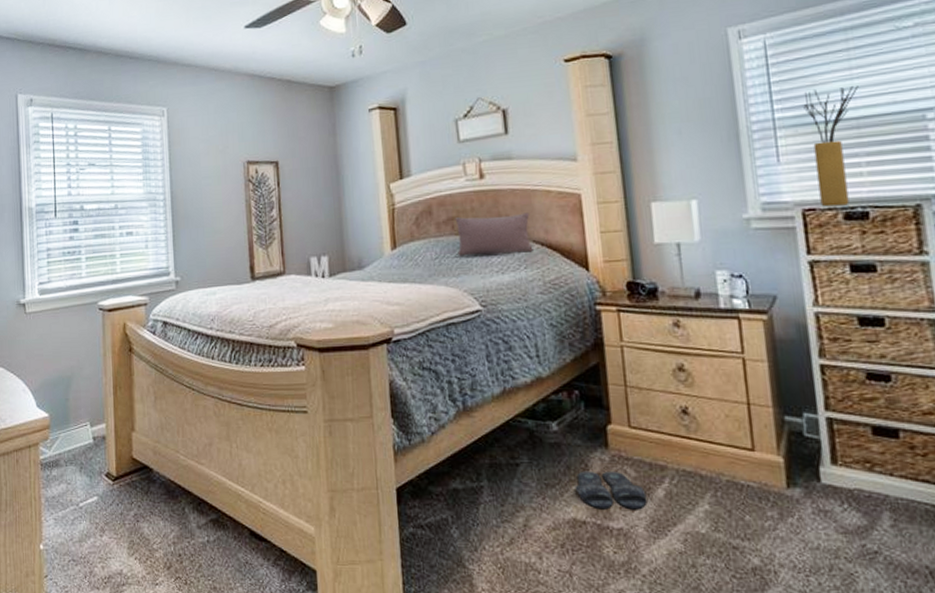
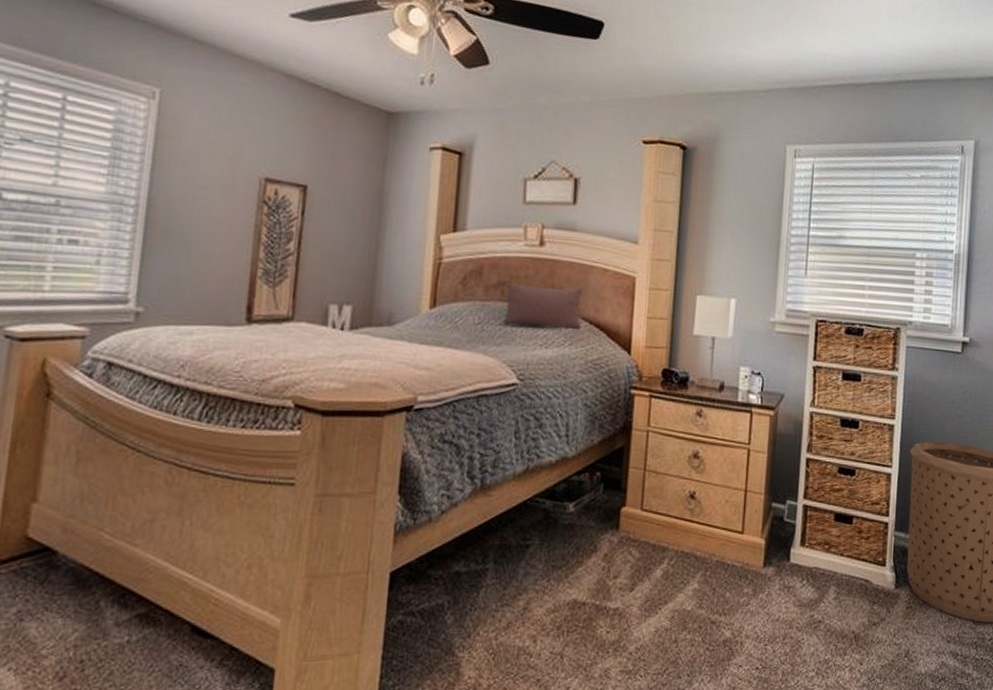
slippers: present [575,470,647,510] -> none [580,552,646,591]
vase: present [803,86,859,207] -> none [831,216,874,321]

